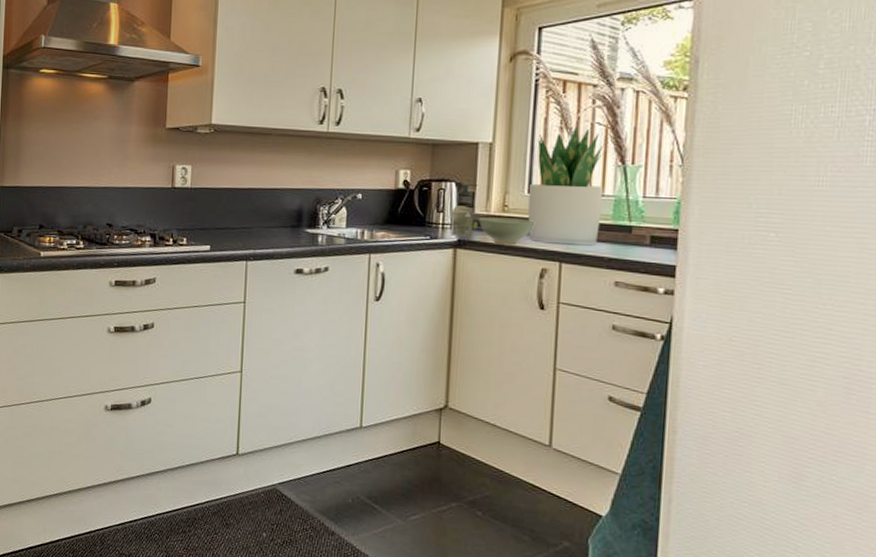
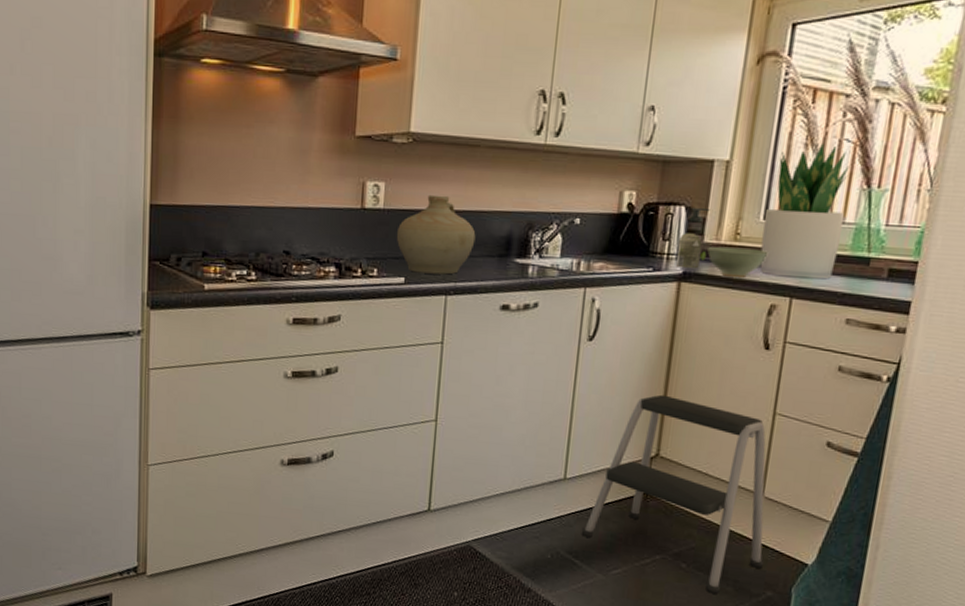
ceramic jug: none [202,175,271,243] -> present [396,194,476,275]
step stool: none [379,350,558,543] -> present [581,394,766,594]

